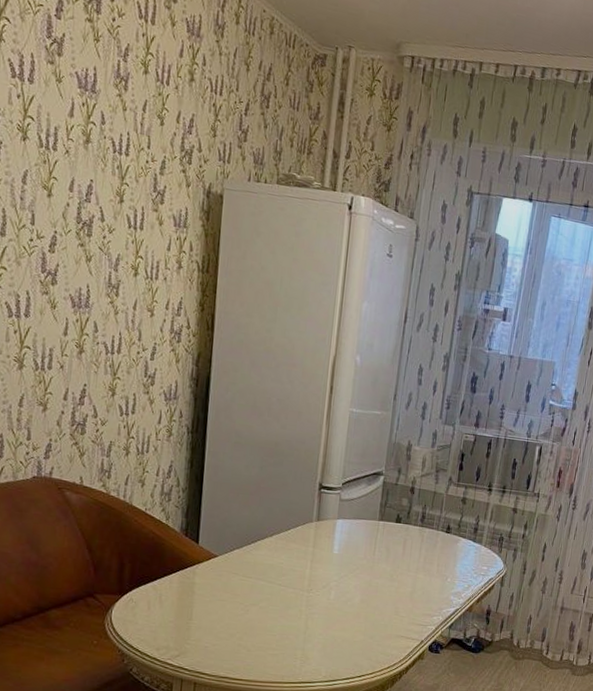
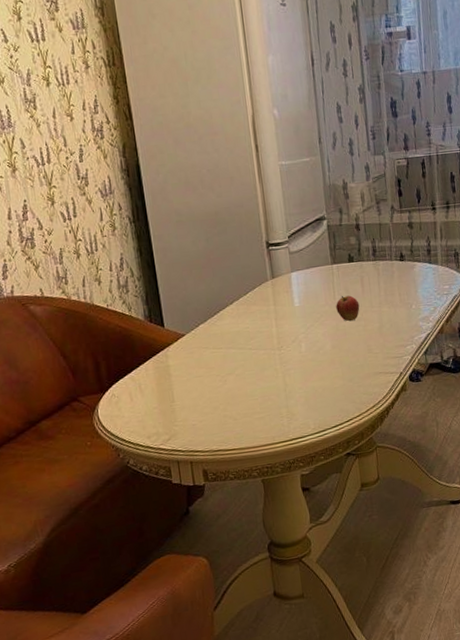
fruit: none [373,553,397,581] -> present [336,295,360,322]

